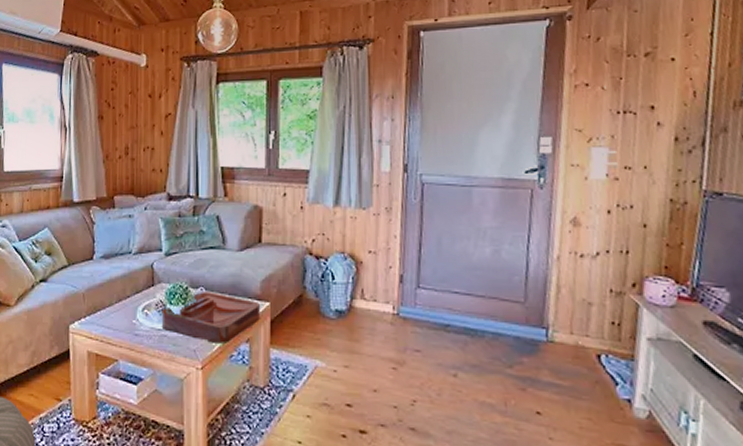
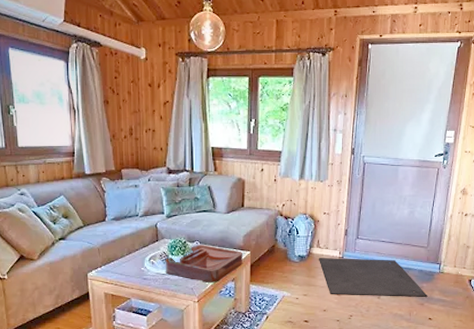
door mat: none [364,314,532,378] -> present [319,258,428,297]

